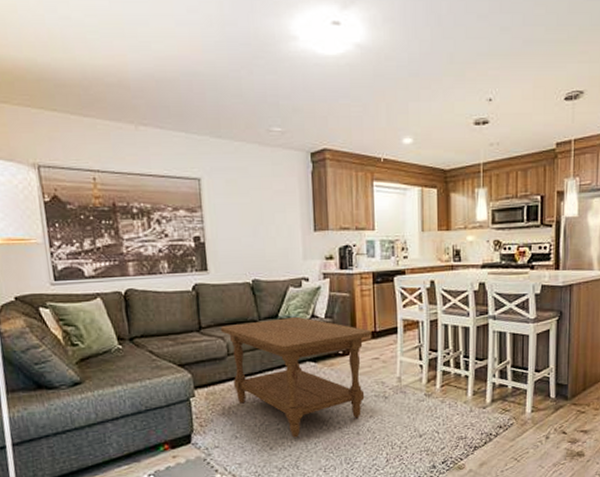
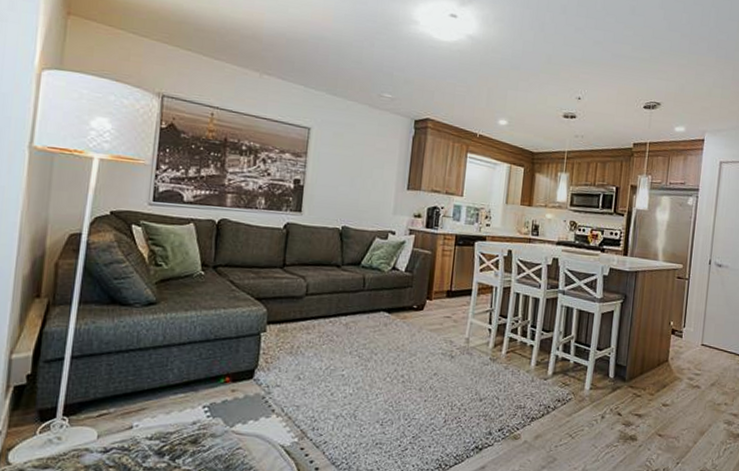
coffee table: present [221,317,372,438] -> none [304,266,448,386]

